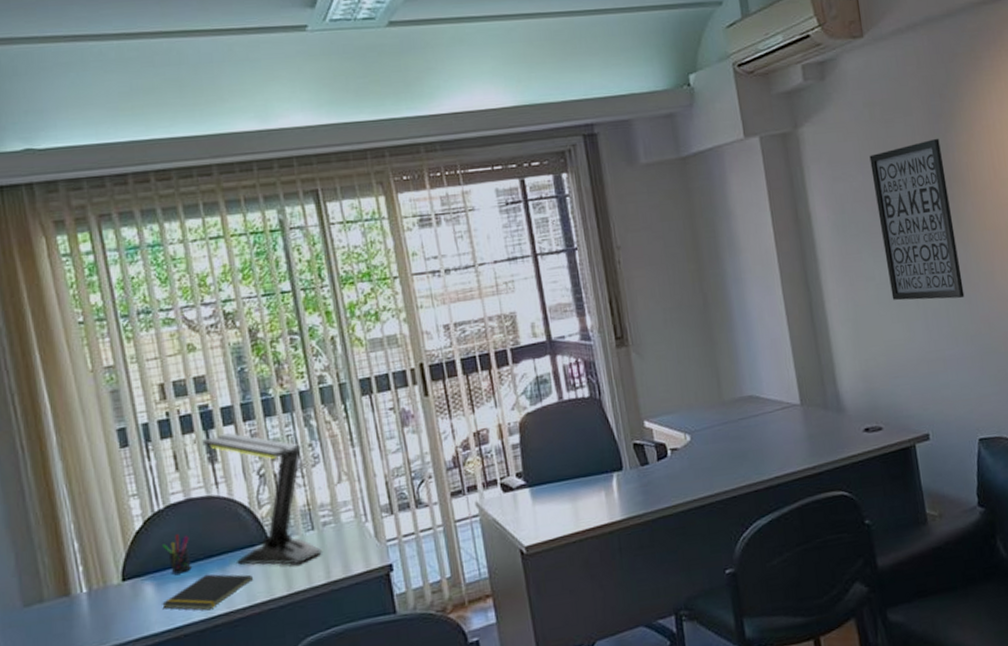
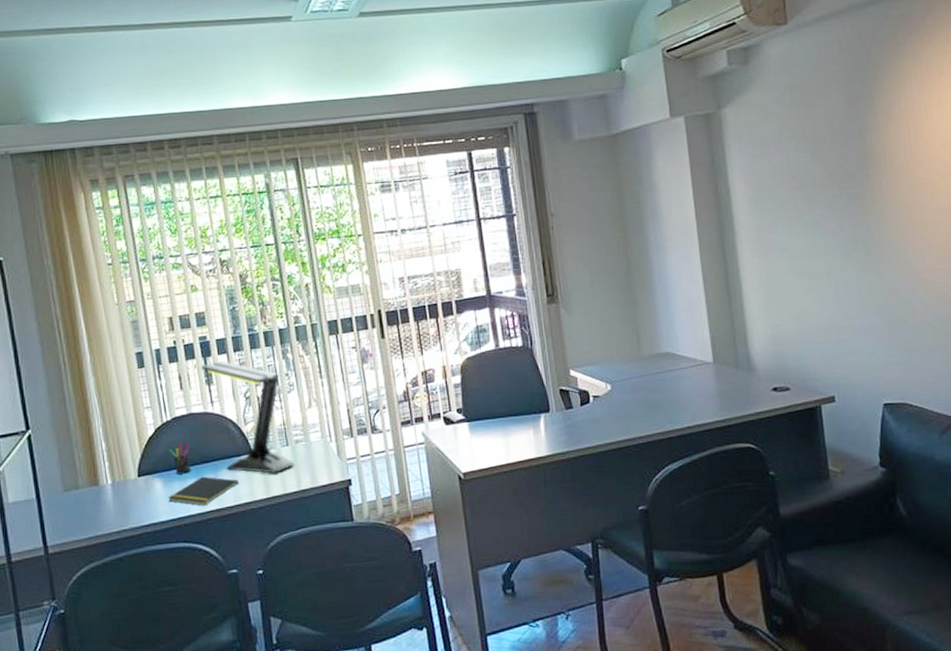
wall art: present [869,138,965,301] -> none [788,120,876,272]

